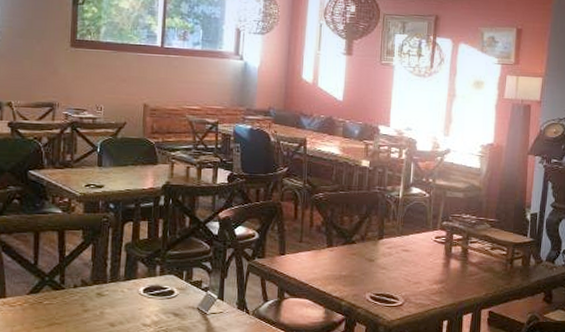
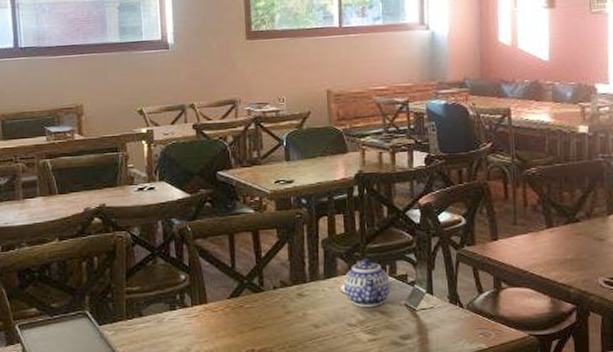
teapot: none [141,264,186,310] -> present [343,258,391,308]

